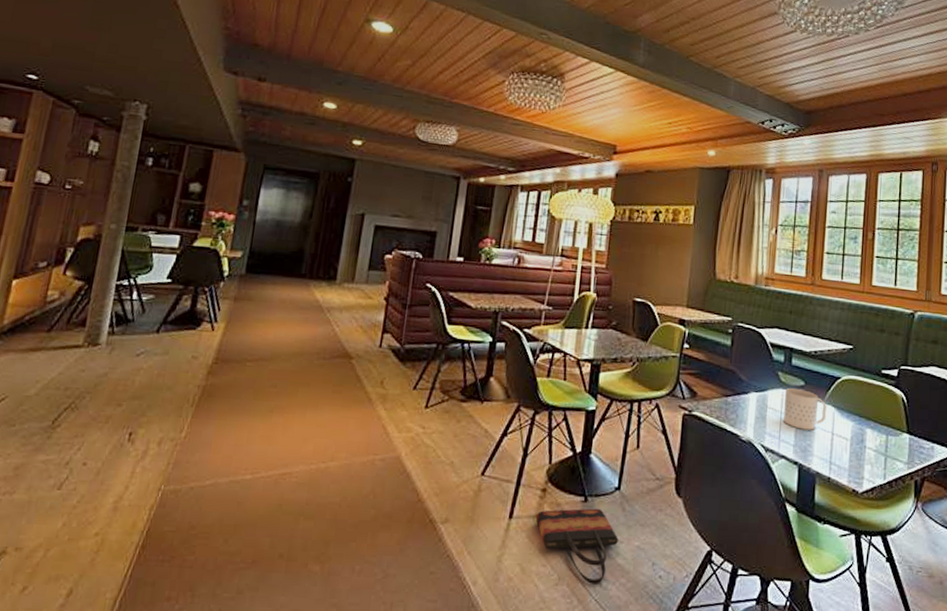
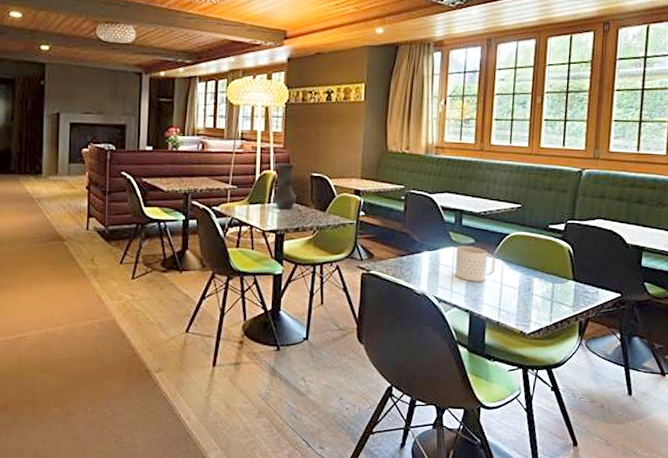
shopping bag: present [535,508,619,585] -> none [235,355,309,416]
vase: none [591,284,618,337] -> present [273,163,296,210]

